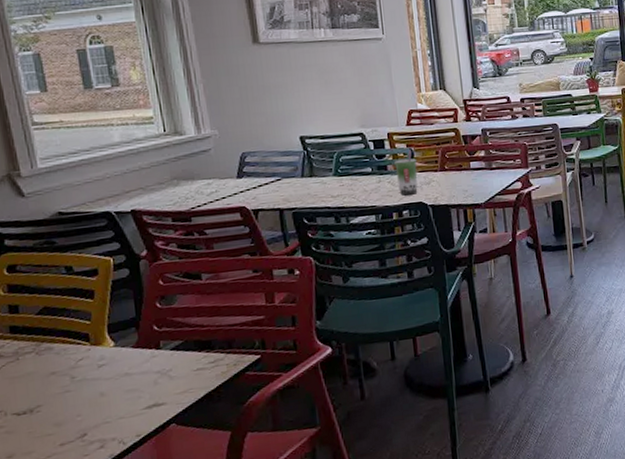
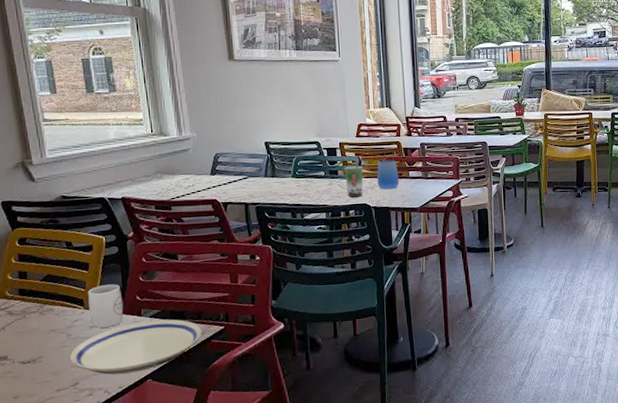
plate: none [75,350,234,422] -> present [70,319,202,375]
mug: none [94,313,139,367] -> present [88,284,124,328]
cup: none [432,149,459,185] -> present [377,160,399,190]

